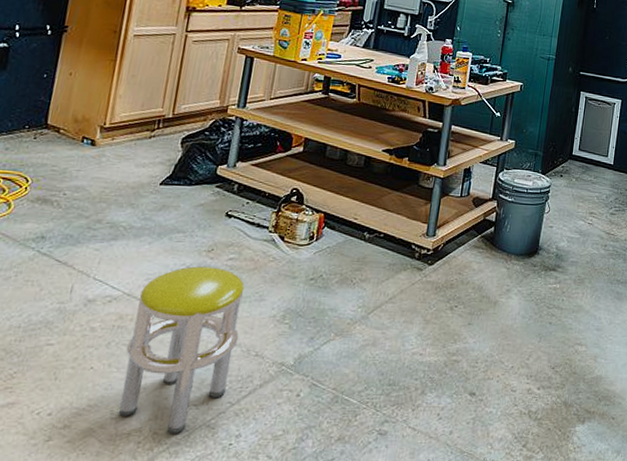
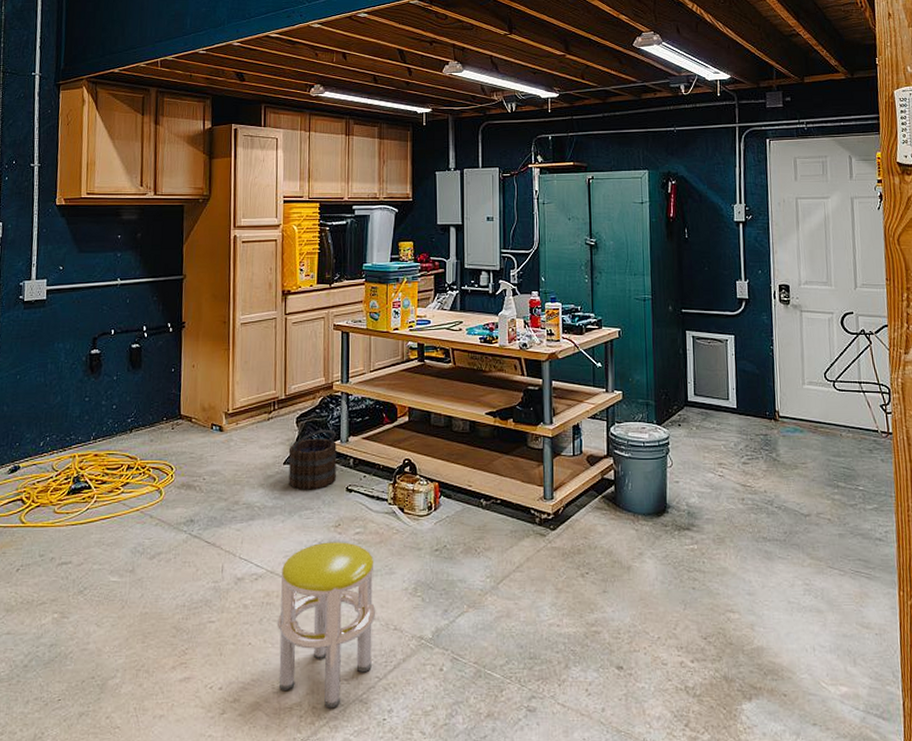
bucket: none [162,152,224,213] -> present [288,429,337,490]

